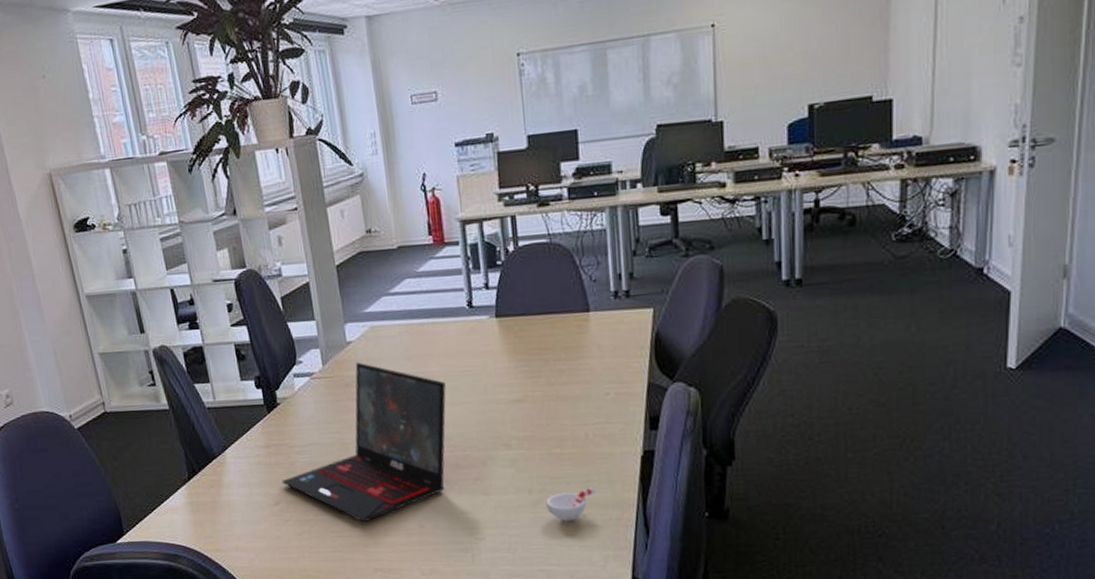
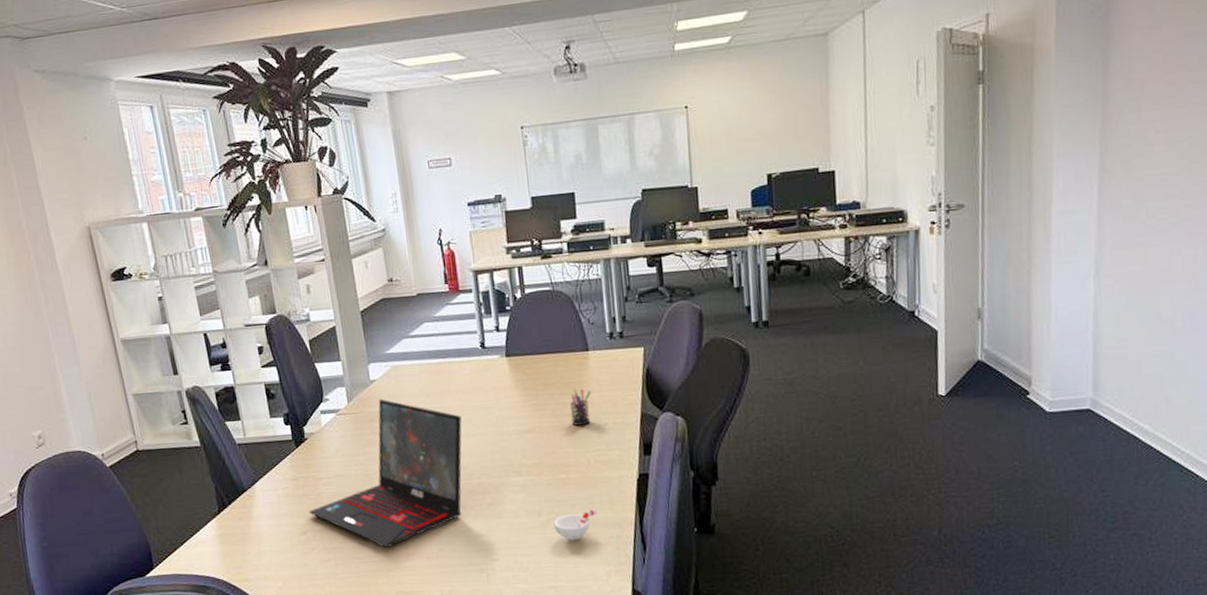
pen holder: none [567,353,591,396] -> present [570,388,591,426]

